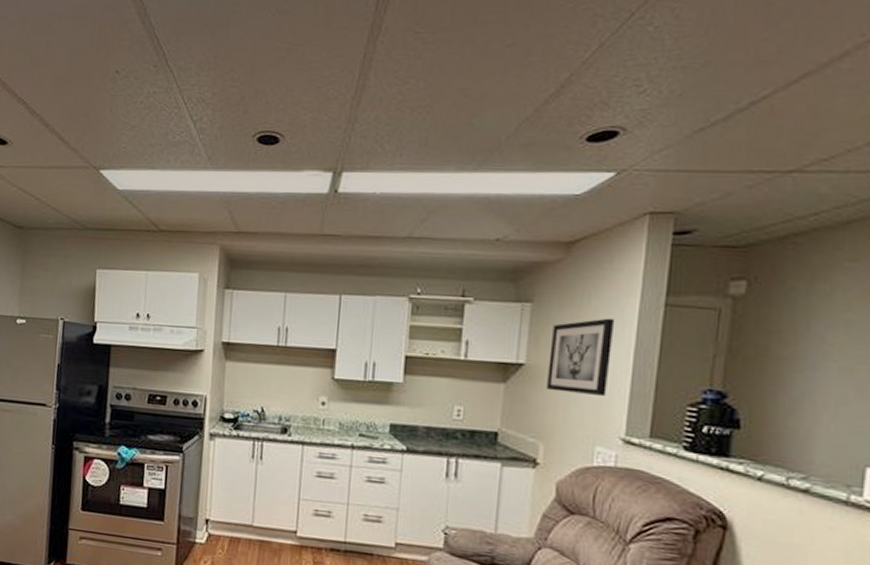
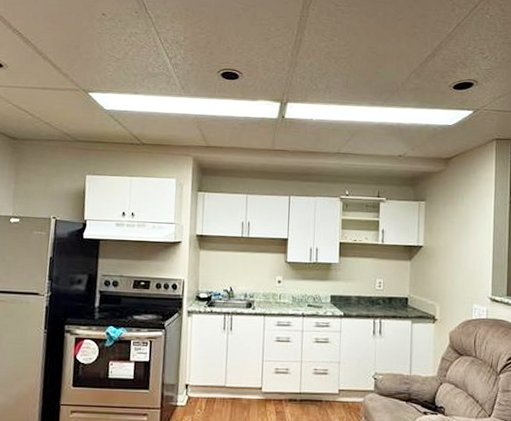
wall art: present [547,318,615,397] -> none [439,212,480,268]

